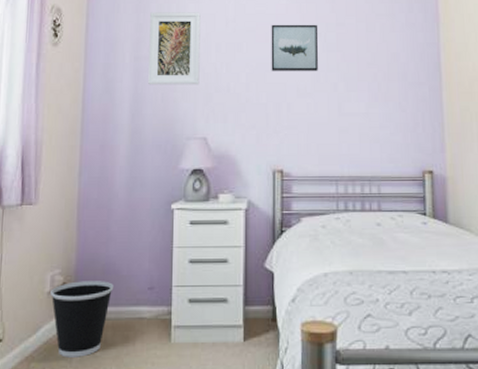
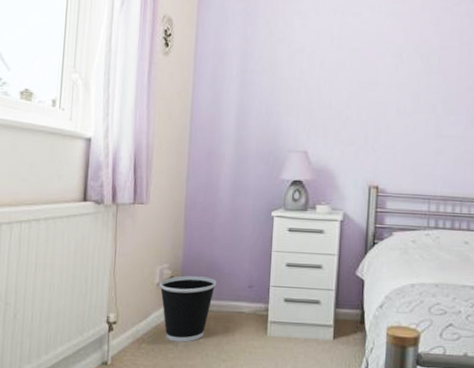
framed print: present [148,12,201,85] -> none [254,26,307,100]
wall art: present [271,24,319,71] -> none [372,44,422,92]

